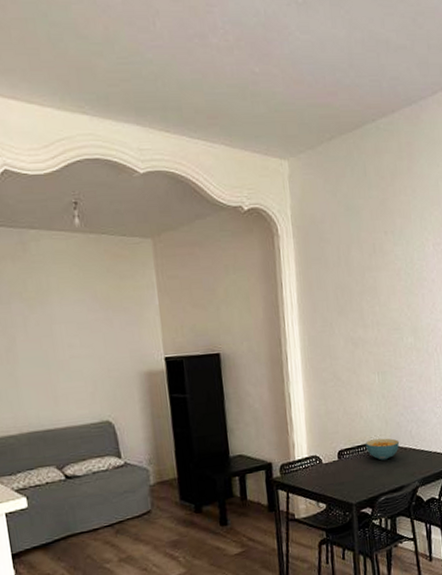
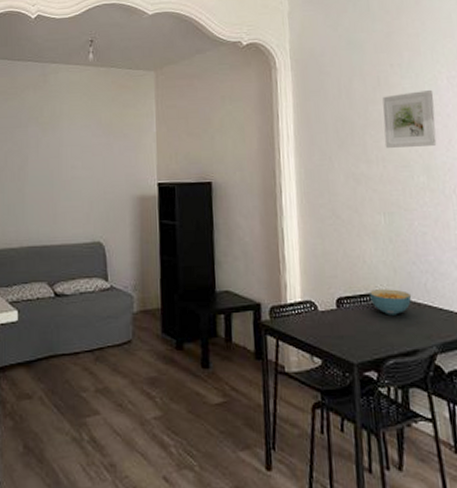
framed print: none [377,256,423,313] -> present [382,89,437,148]

